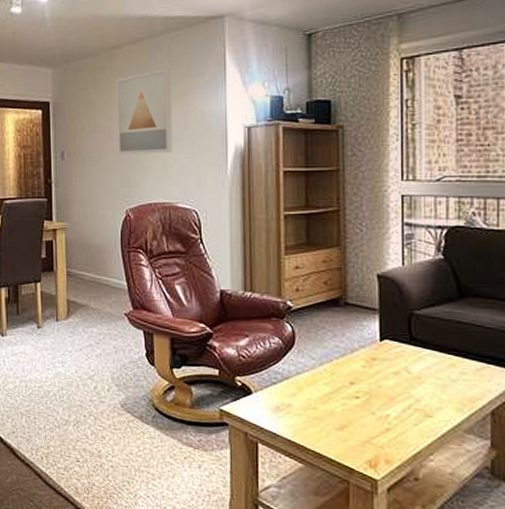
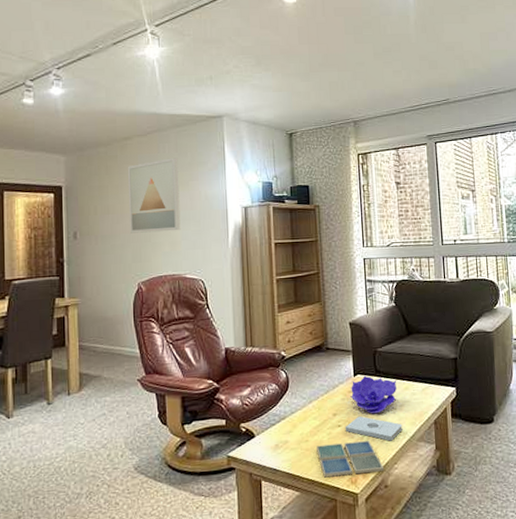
drink coaster: none [327,416,415,461] -> present [316,441,385,478]
notepad: none [364,390,444,427] -> present [345,416,402,441]
decorative bowl: none [374,341,438,391] -> present [350,375,396,414]

